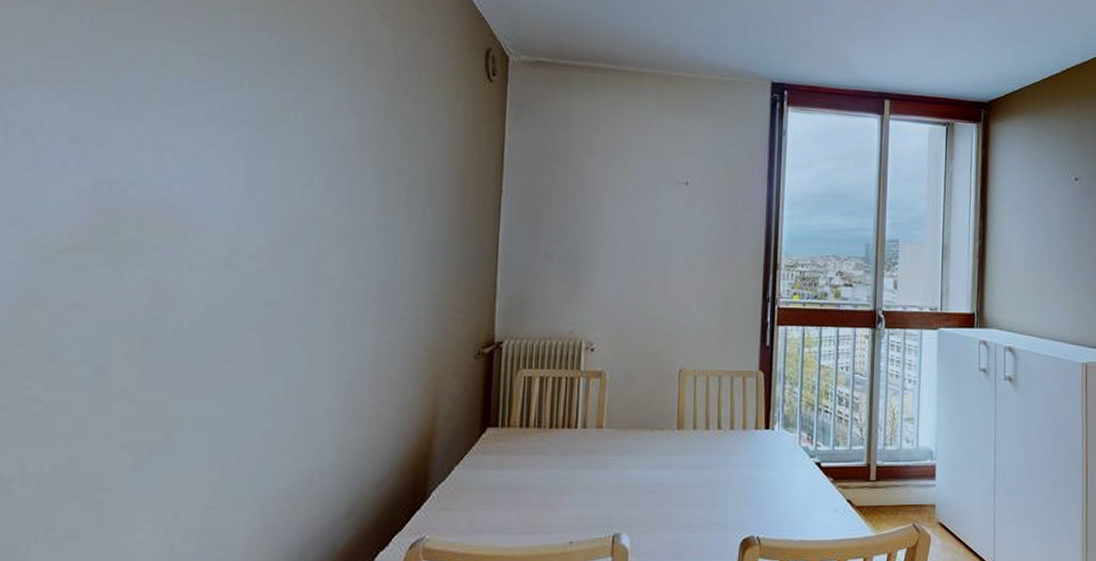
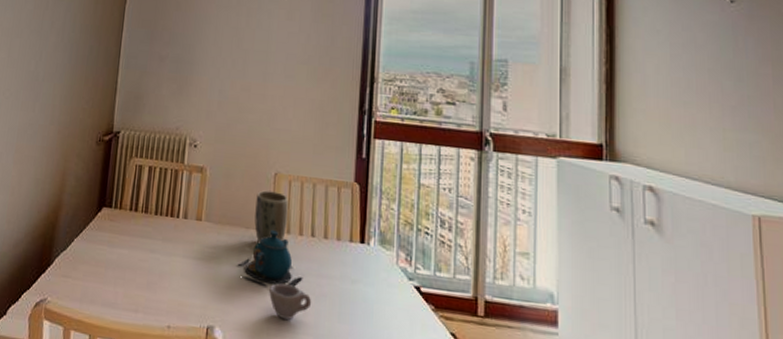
teapot: none [643,428,711,486] -> present [237,230,303,288]
plant pot: none [659,389,694,443] -> present [254,190,289,243]
cup: none [677,479,720,514] -> present [269,283,312,320]

